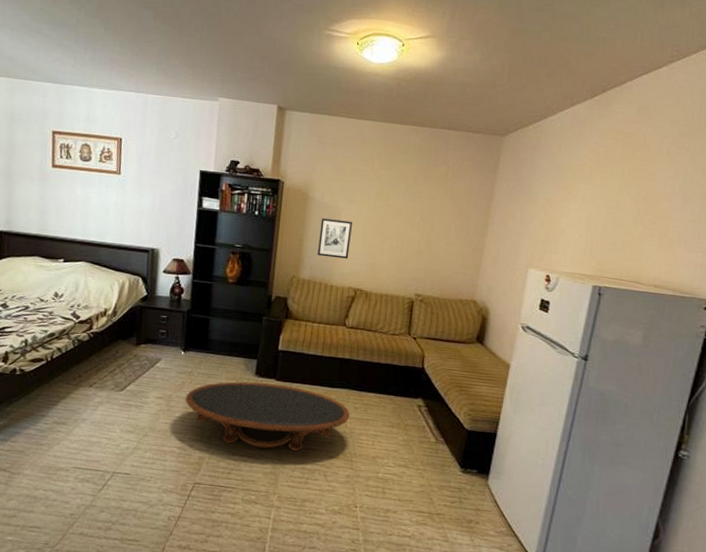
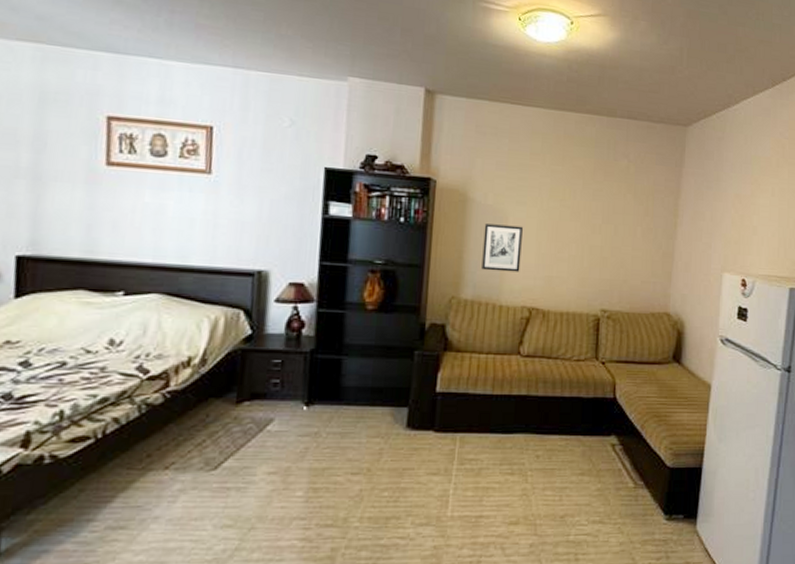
coffee table: present [185,381,350,452] -> none [309,436,530,524]

